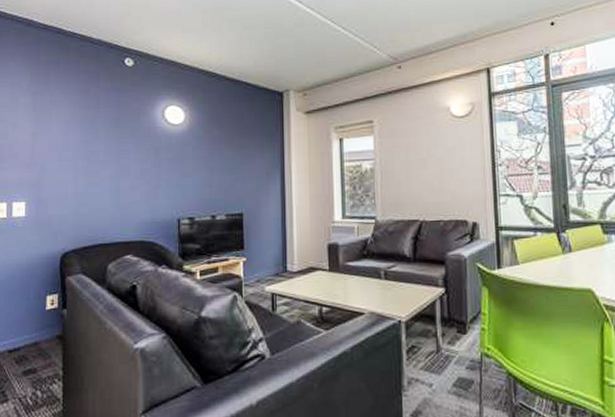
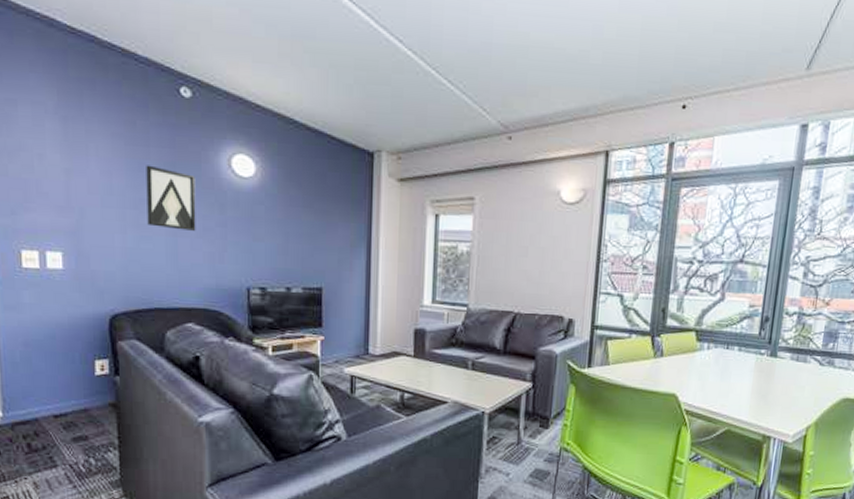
wall art: none [95,122,135,174] -> present [146,165,196,231]

